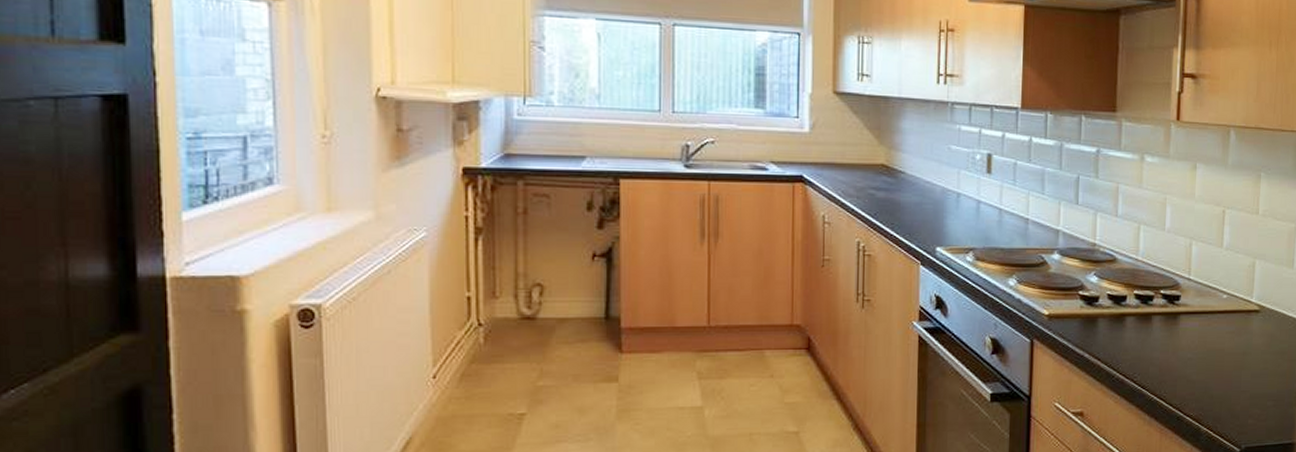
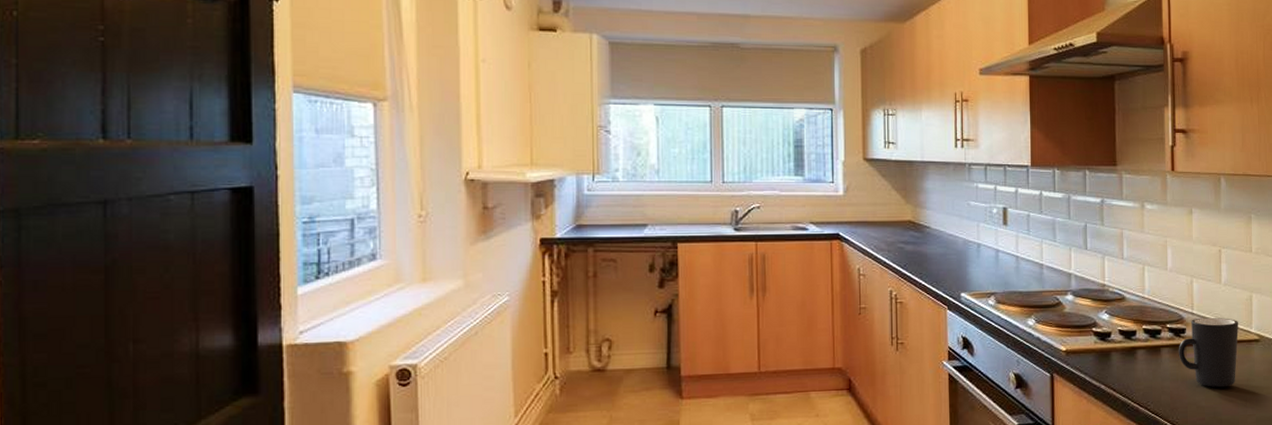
mug: none [1170,284,1238,361] -> present [1178,317,1238,388]

